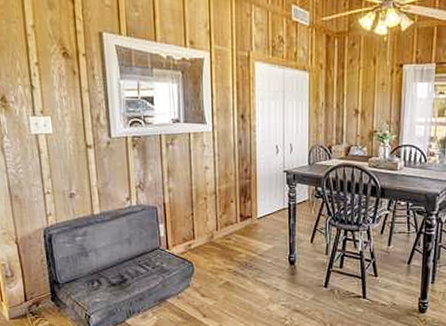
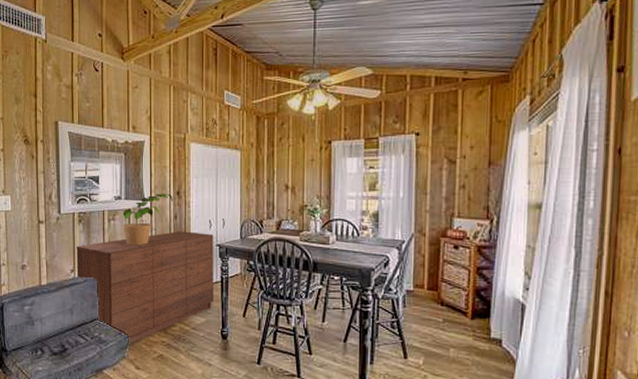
dresser: none [131,157,281,274] -> present [76,231,214,346]
potted plant: none [182,116,237,172] -> present [122,193,173,246]

